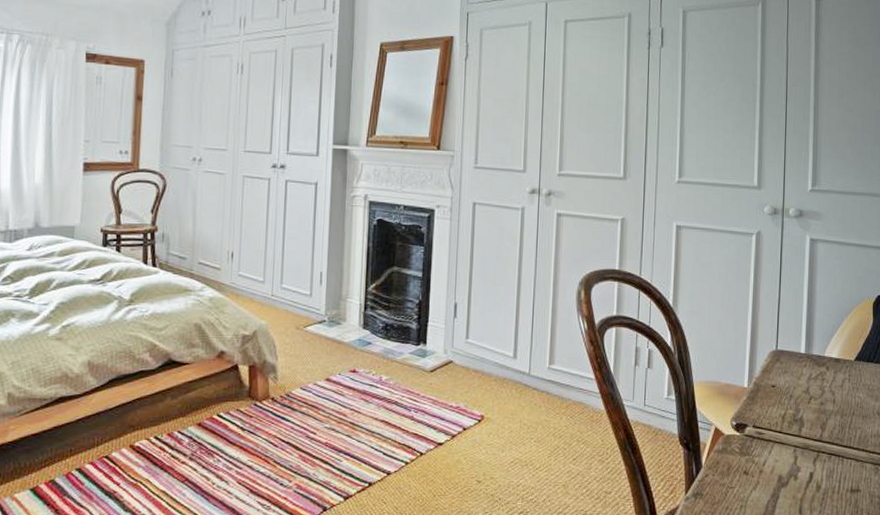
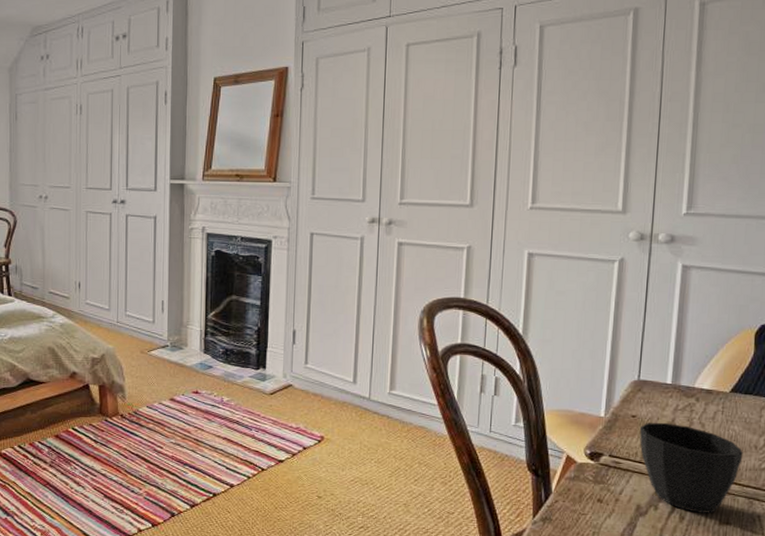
cup: none [779,391,868,481] -> present [639,422,743,513]

